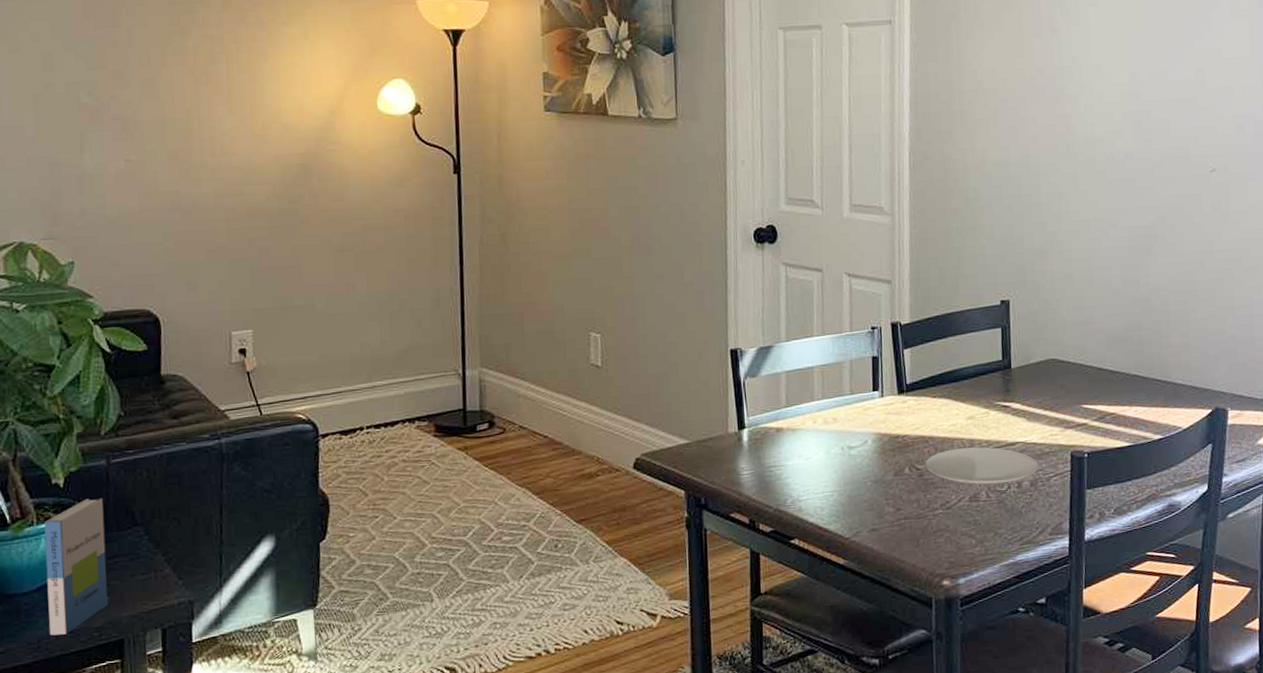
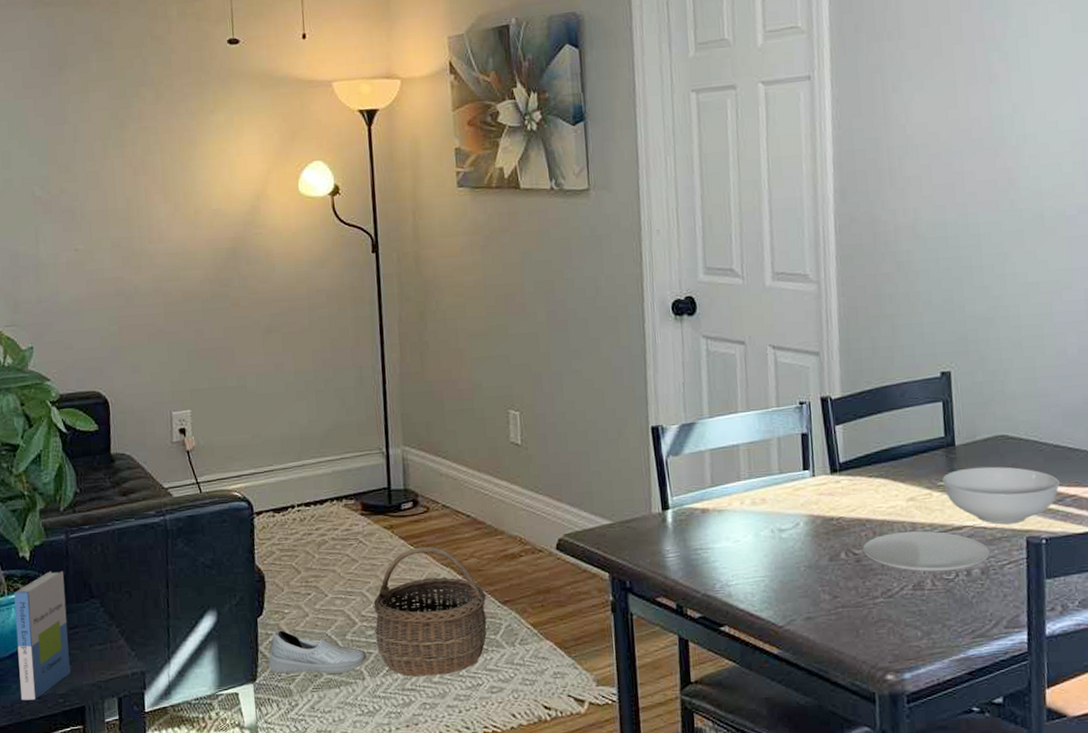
shoe: none [330,553,435,598] -> present [268,629,366,674]
wicker basket: none [445,467,561,598] -> present [373,546,487,678]
bowl: none [999,387,1101,440] -> present [942,466,1060,524]

